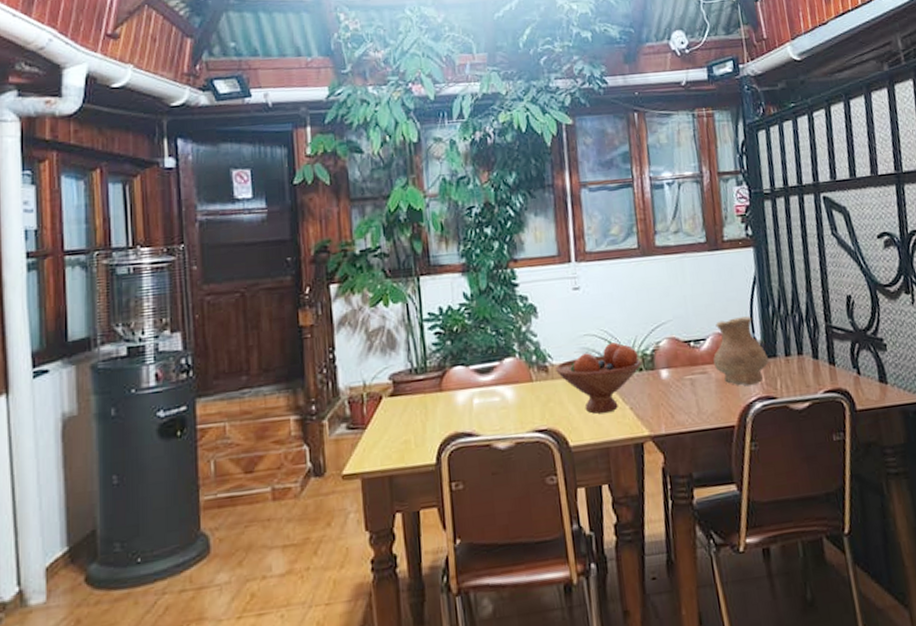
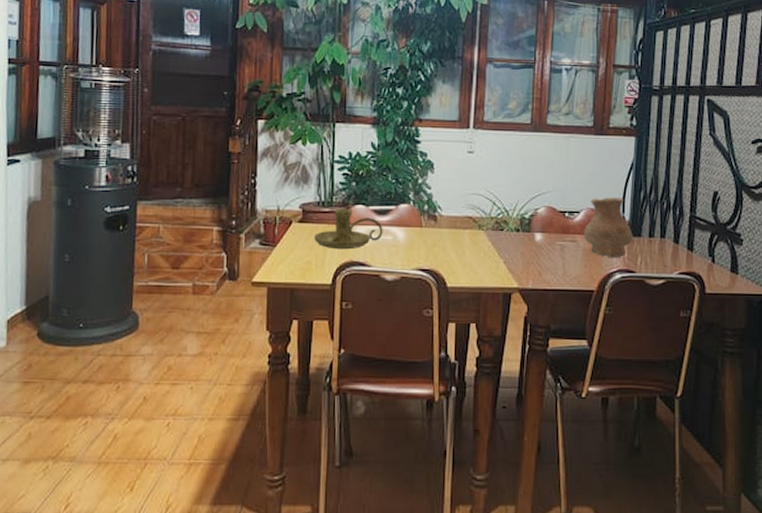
candle holder: none [410,372,489,422] -> present [314,208,383,250]
fruit bowl: present [555,342,642,414] -> none [443,204,520,263]

